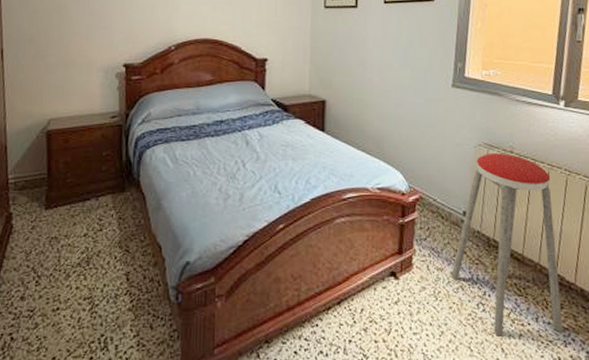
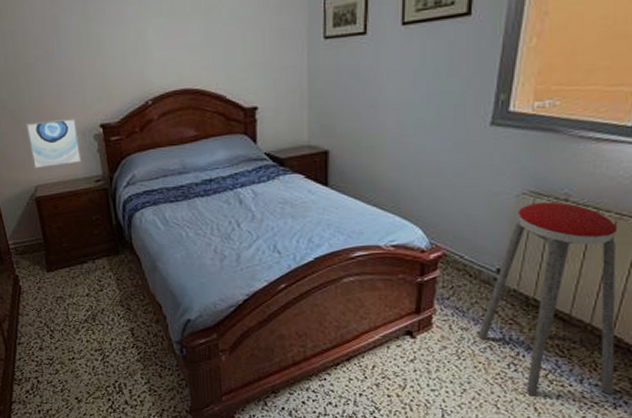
wall art: none [49,56,101,103] -> present [25,118,82,169]

